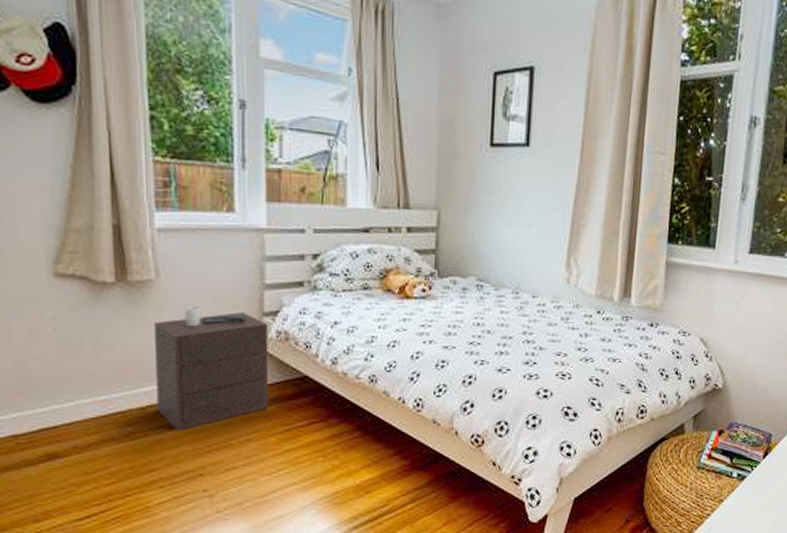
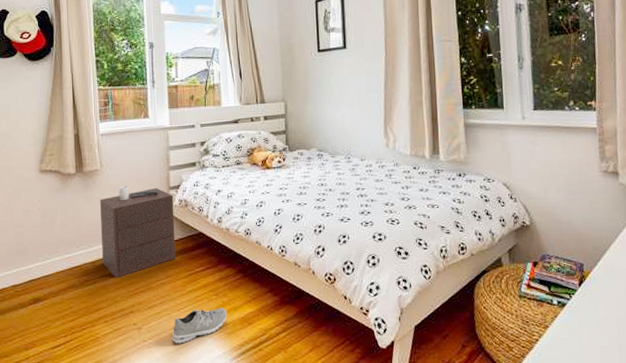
sneaker: none [258,473,338,516] -> present [172,308,227,344]

